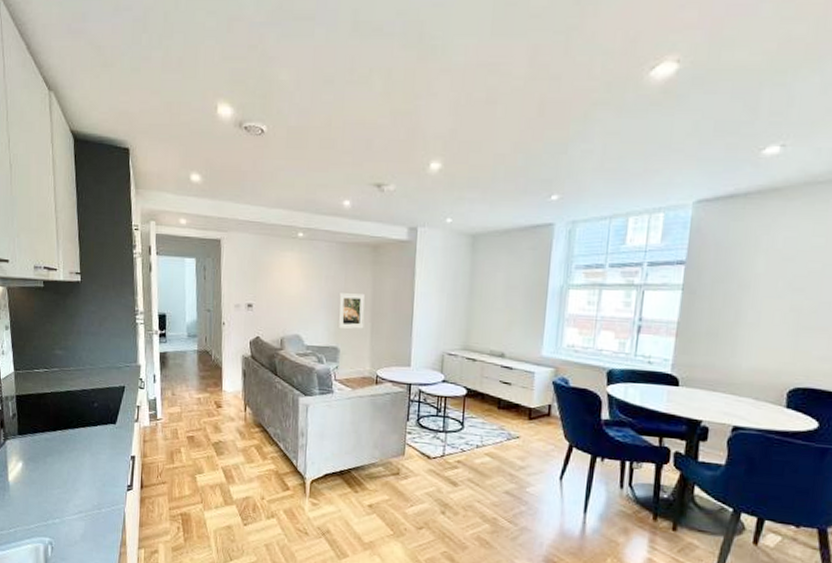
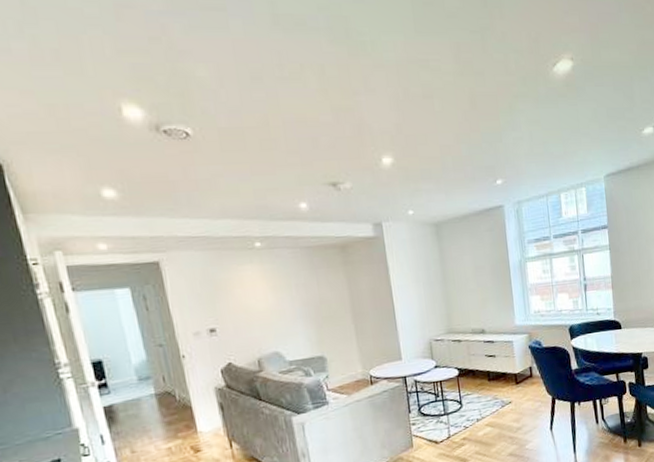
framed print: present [337,293,366,330] -> none [314,297,348,337]

